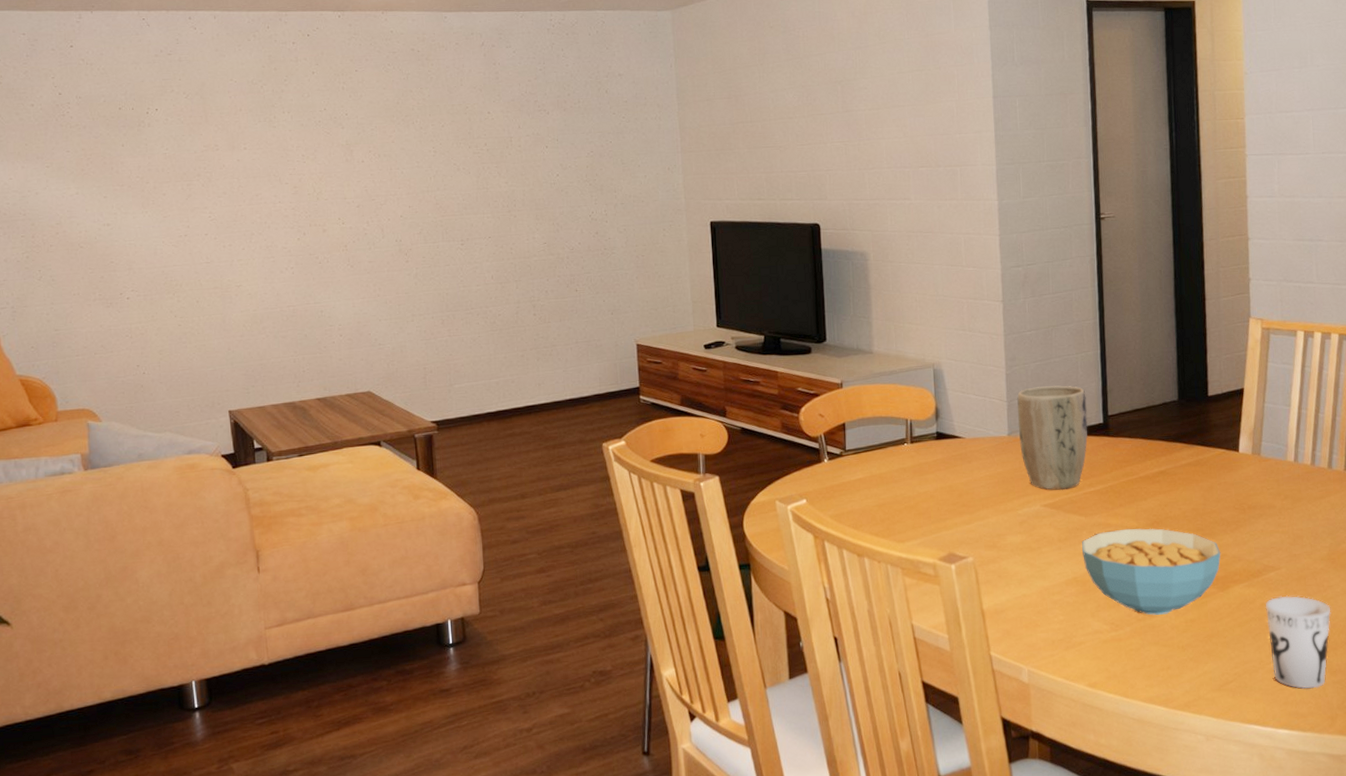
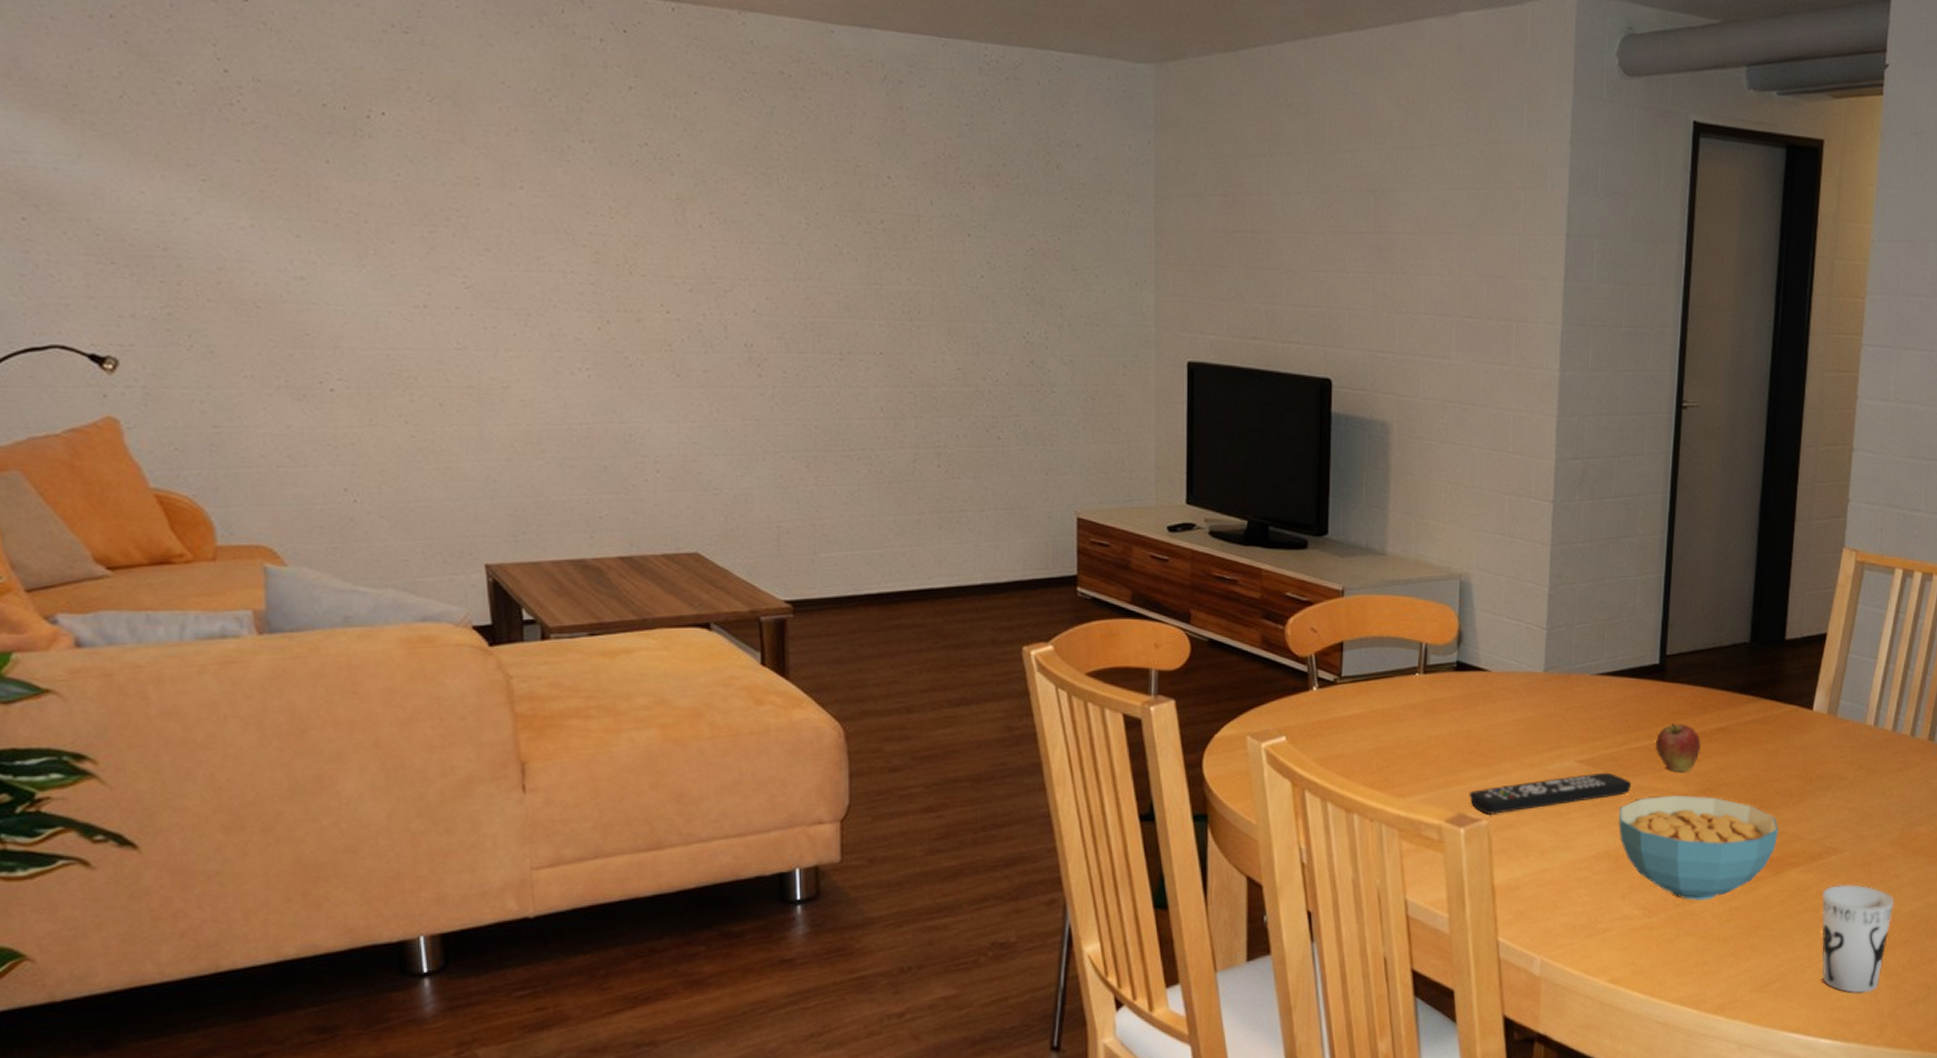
remote control: none [956,513,1090,553] -> present [1469,772,1632,814]
plant pot: present [1017,385,1088,491] -> none [1556,613,1643,744]
fruit: none [1107,469,1146,510] -> present [1656,722,1701,772]

